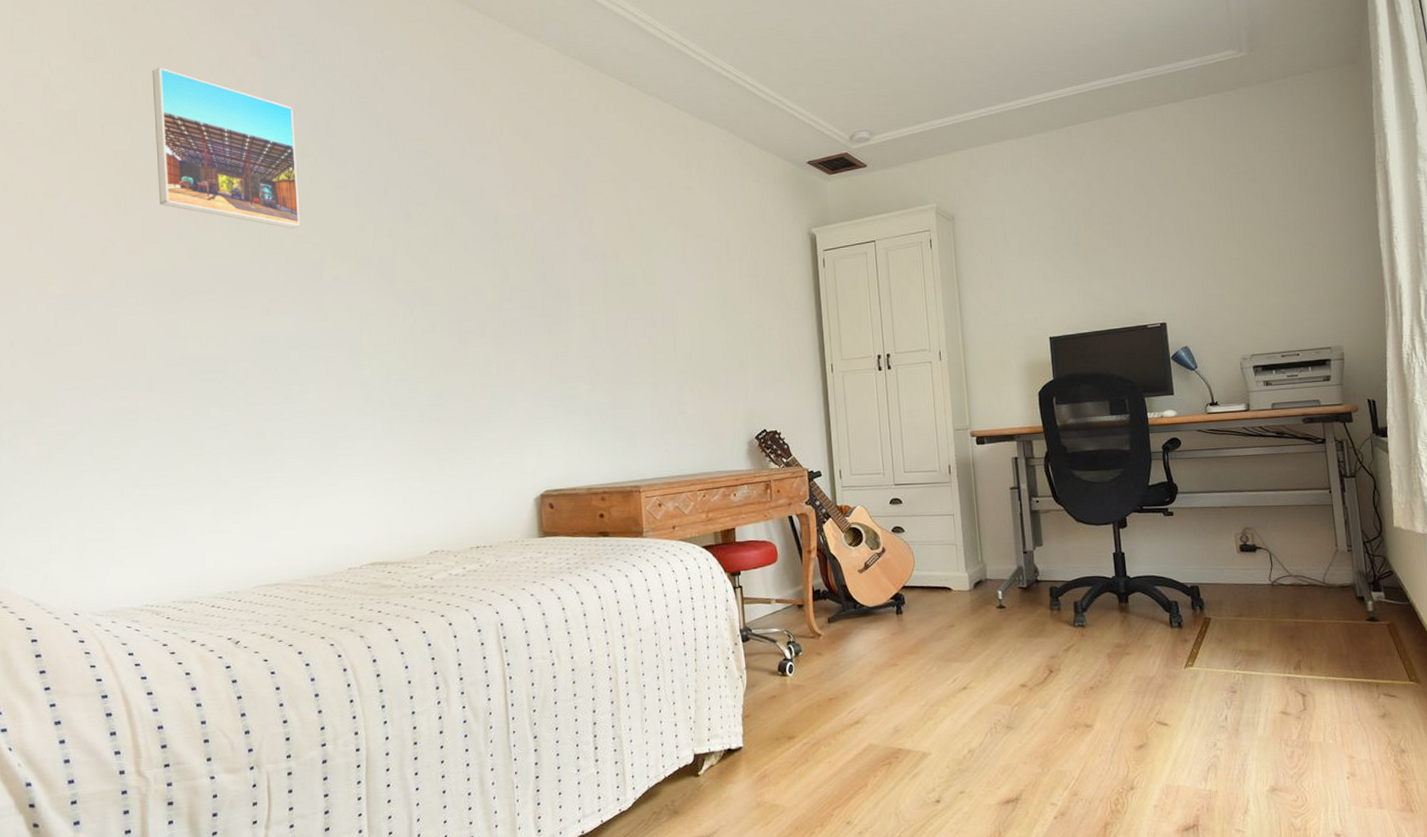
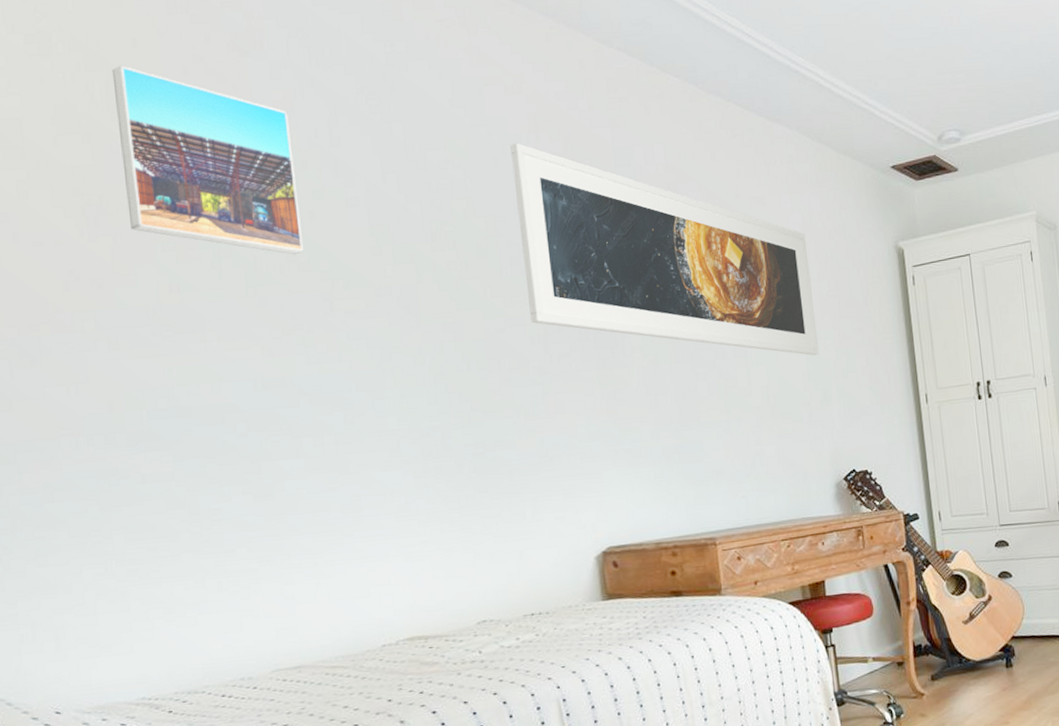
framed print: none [478,137,738,328] -> present [510,143,819,356]

